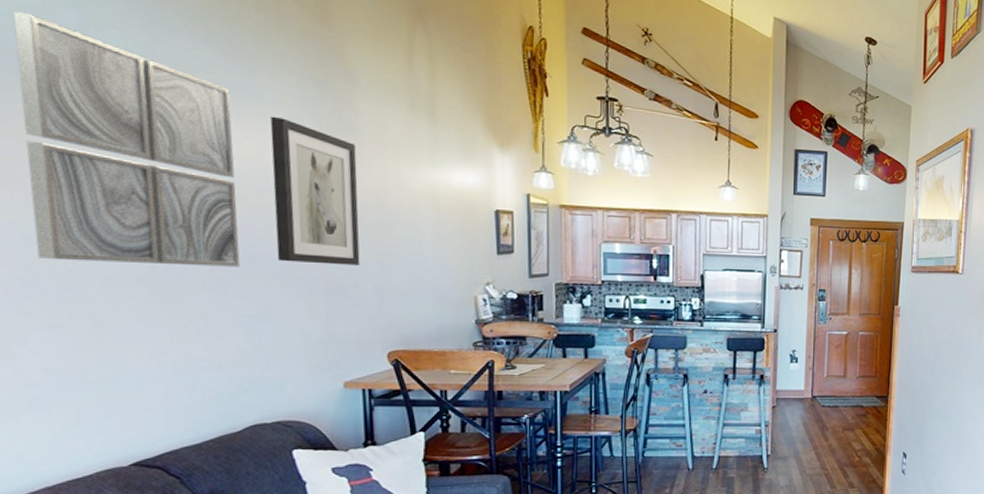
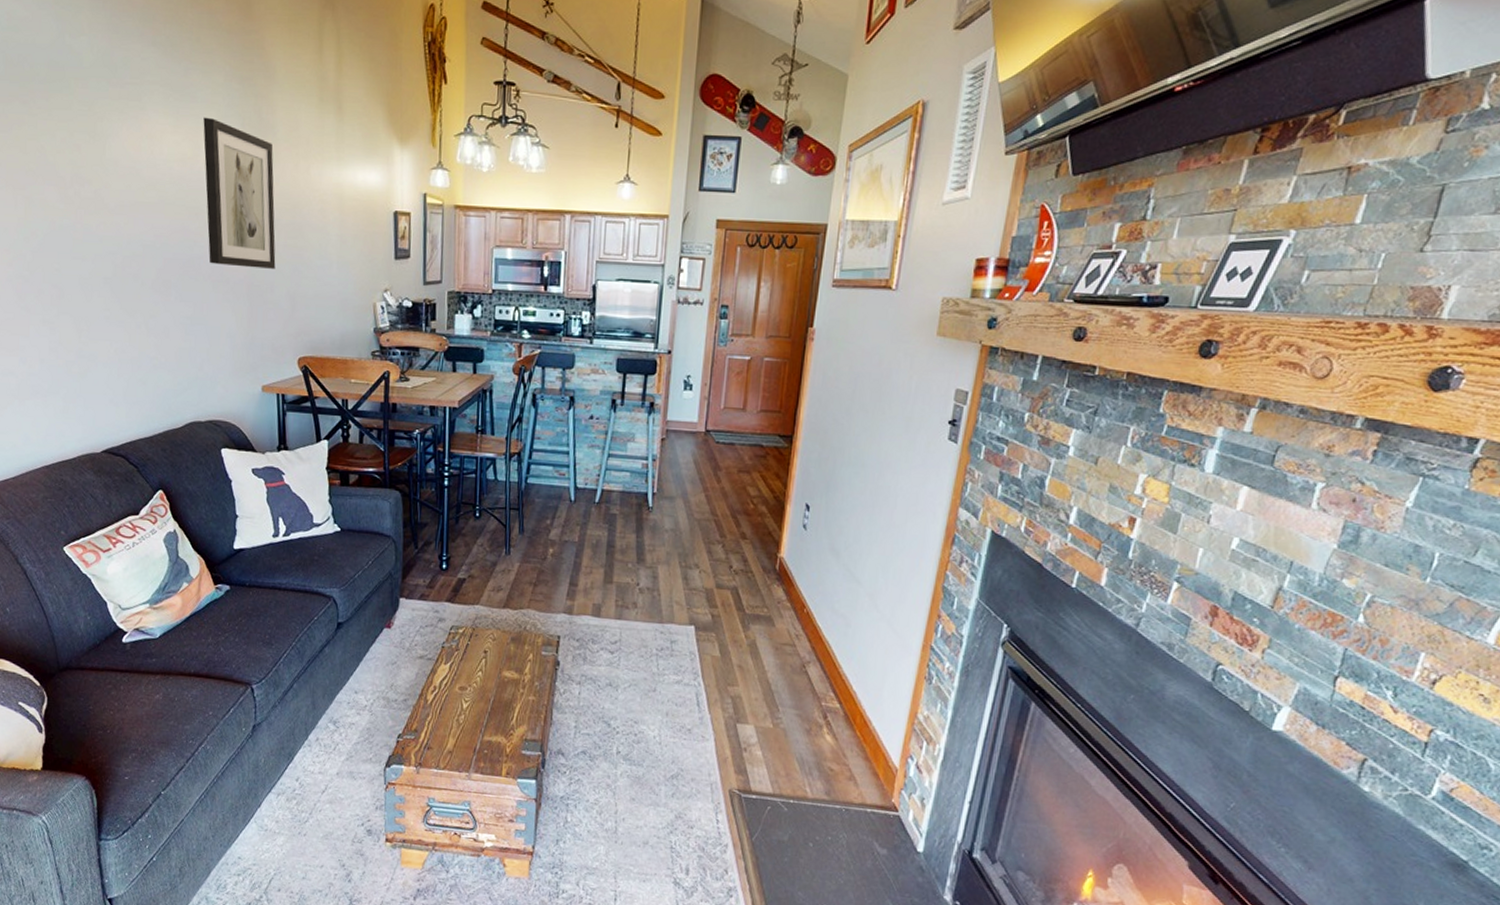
wall art: present [12,11,240,267] -> none [11,25,180,269]

